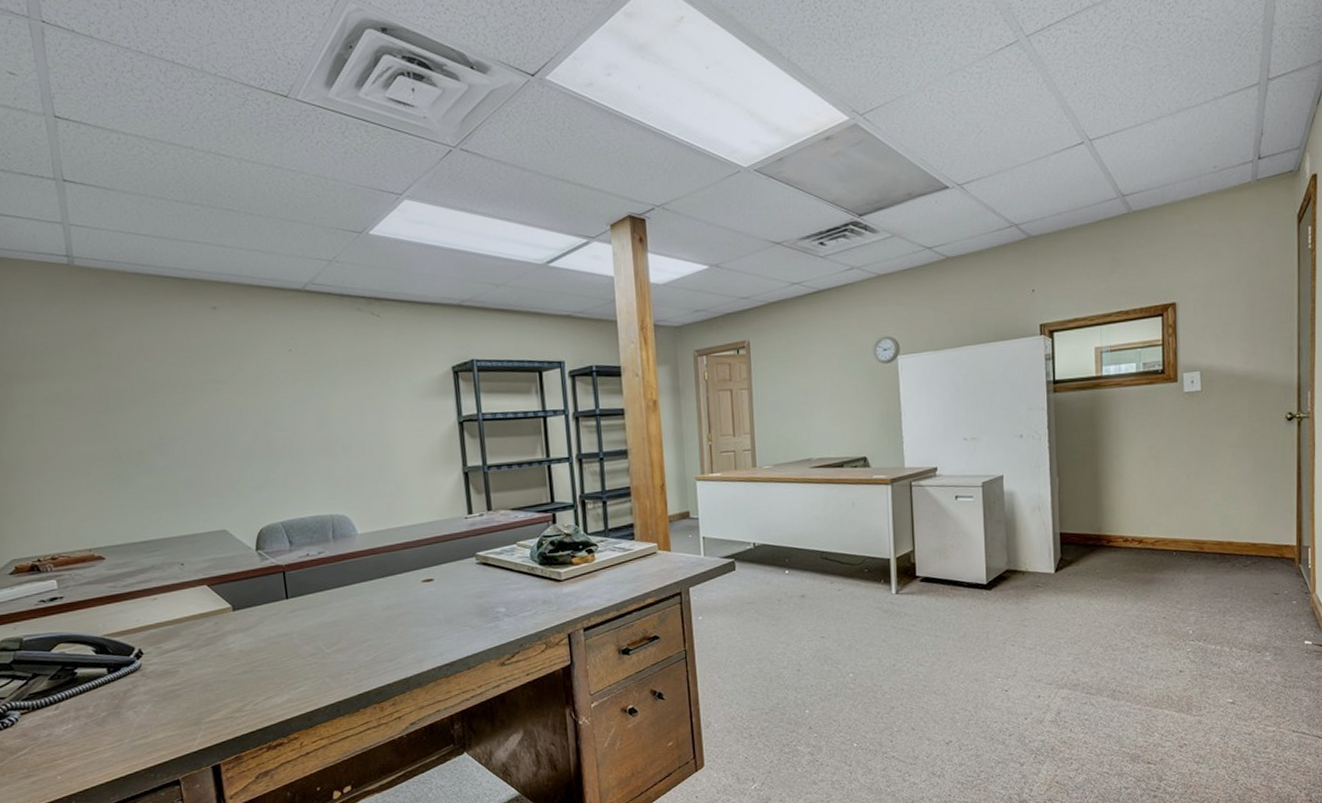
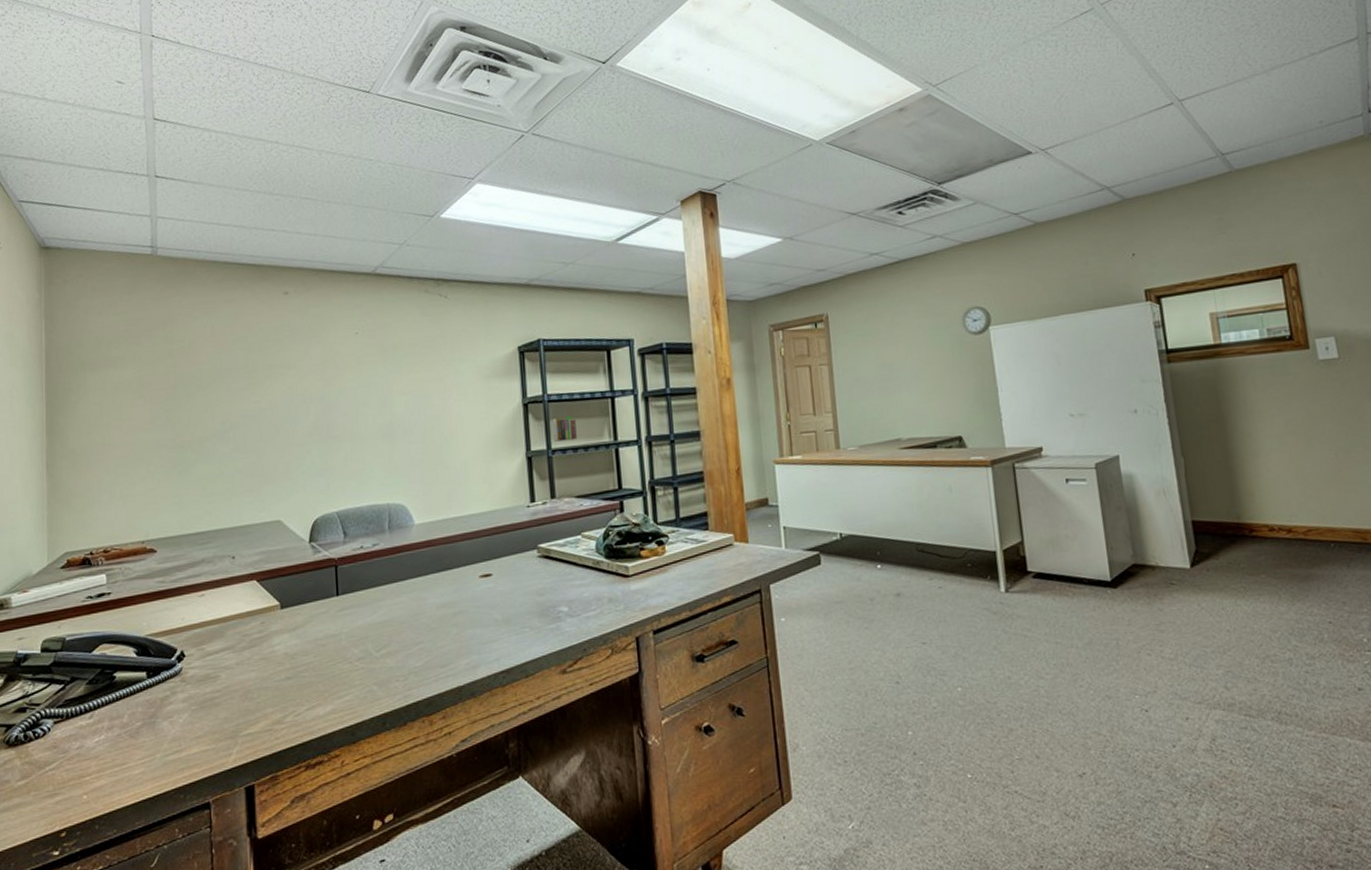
books: none [487,434,511,458] -> present [552,416,577,442]

